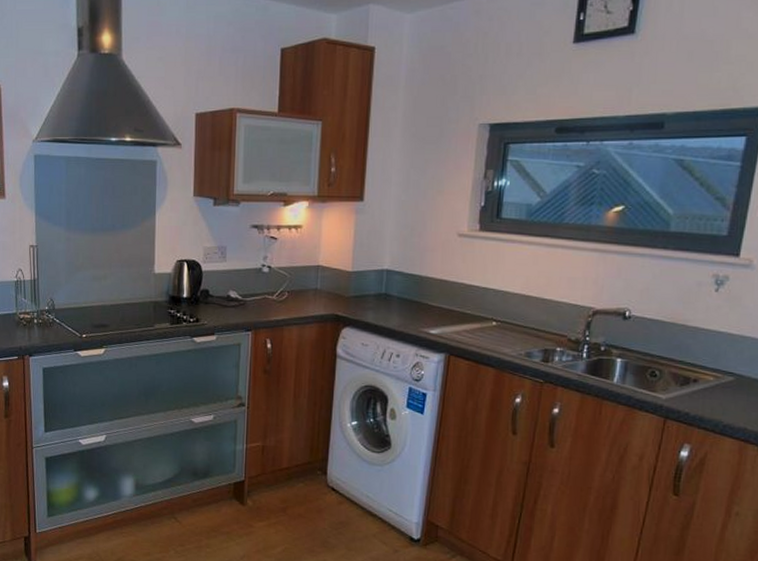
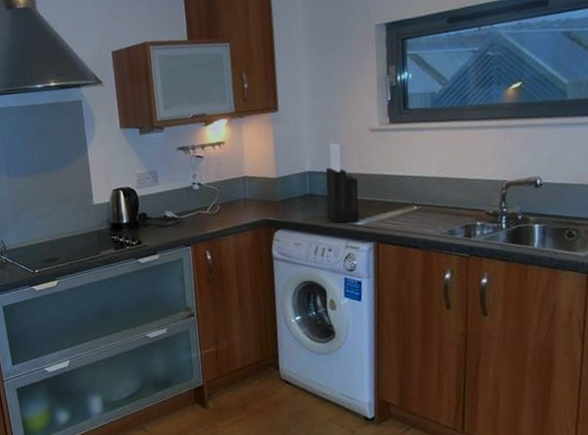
knife block: none [400,243,438,329] -> present [325,143,360,223]

